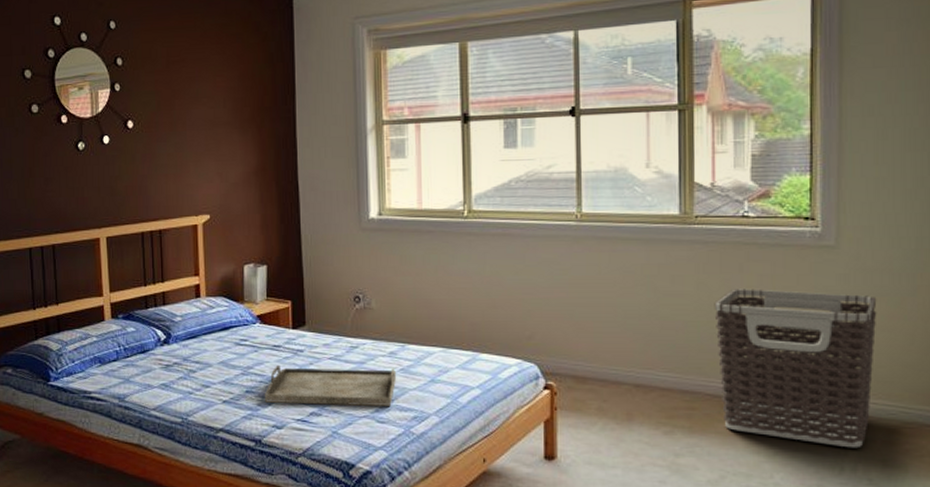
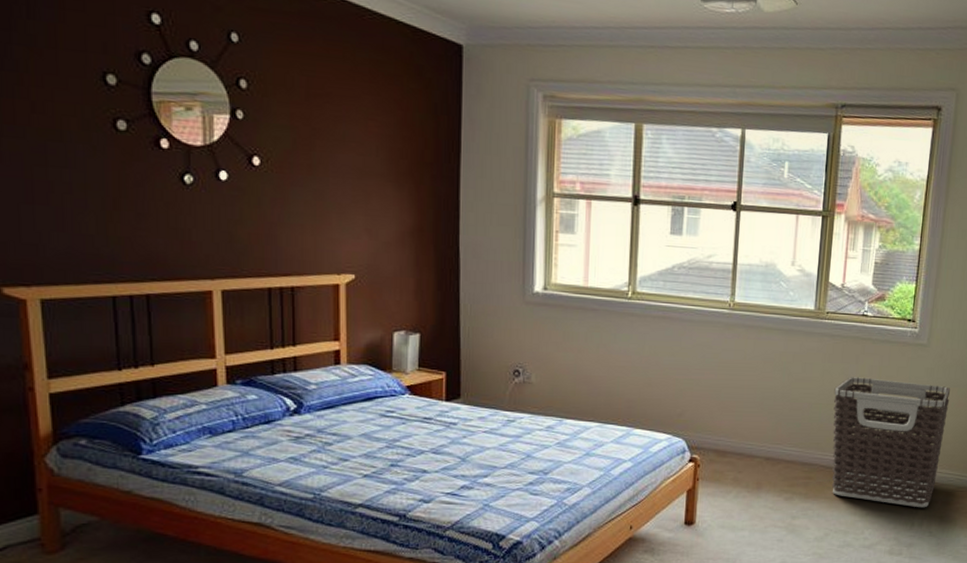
serving tray: present [264,366,397,406] -> none [411,438,553,479]

